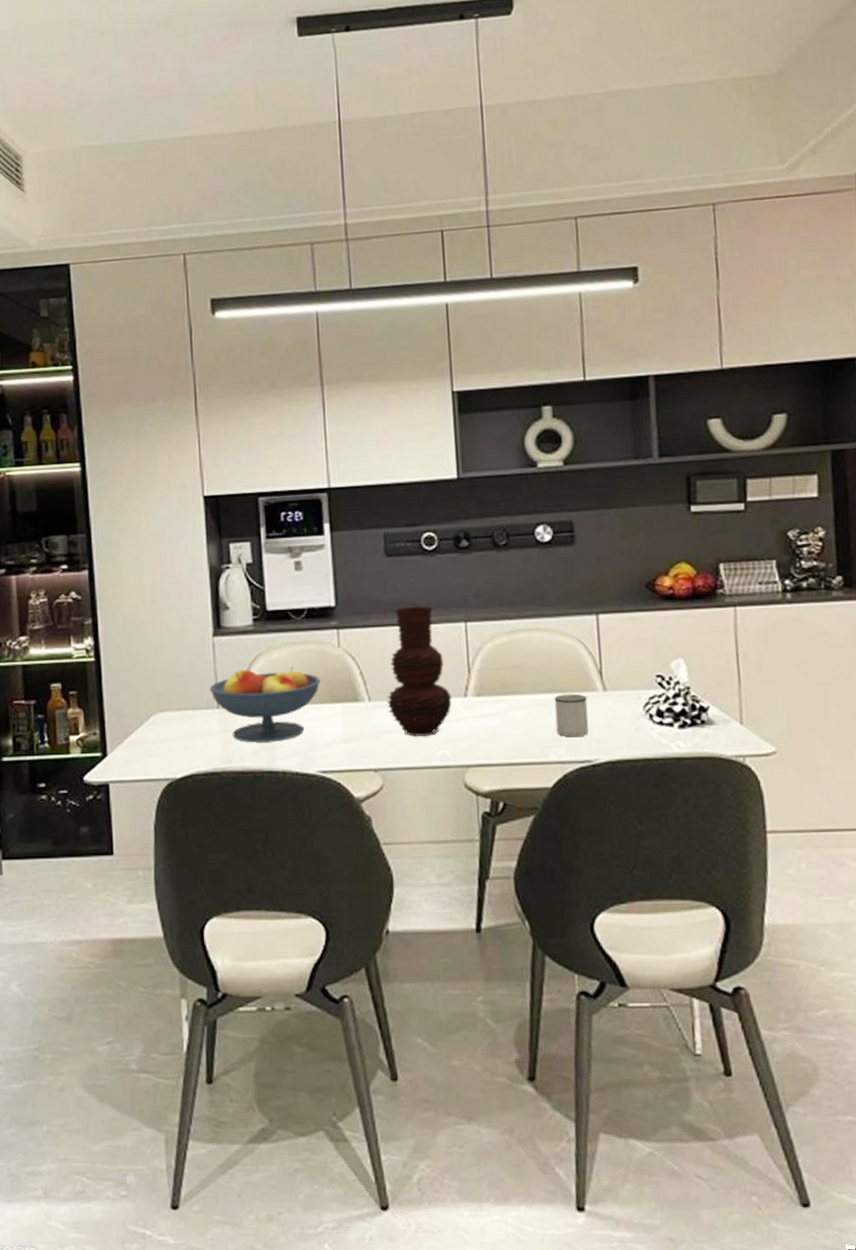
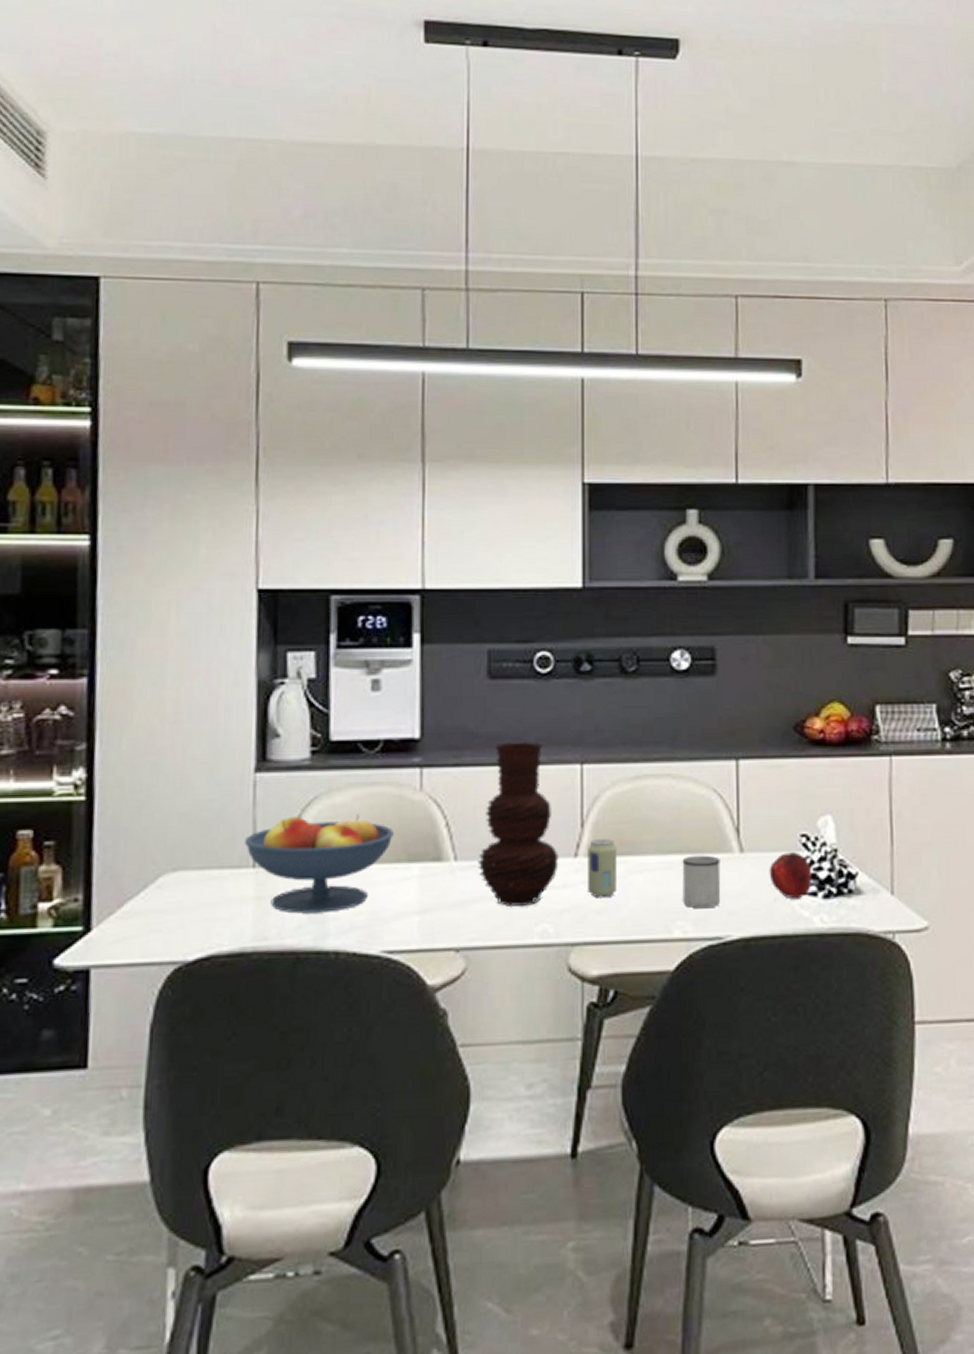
beverage can: none [475,682,501,730] -> present [588,839,618,898]
apple: none [629,690,669,729] -> present [769,852,813,899]

